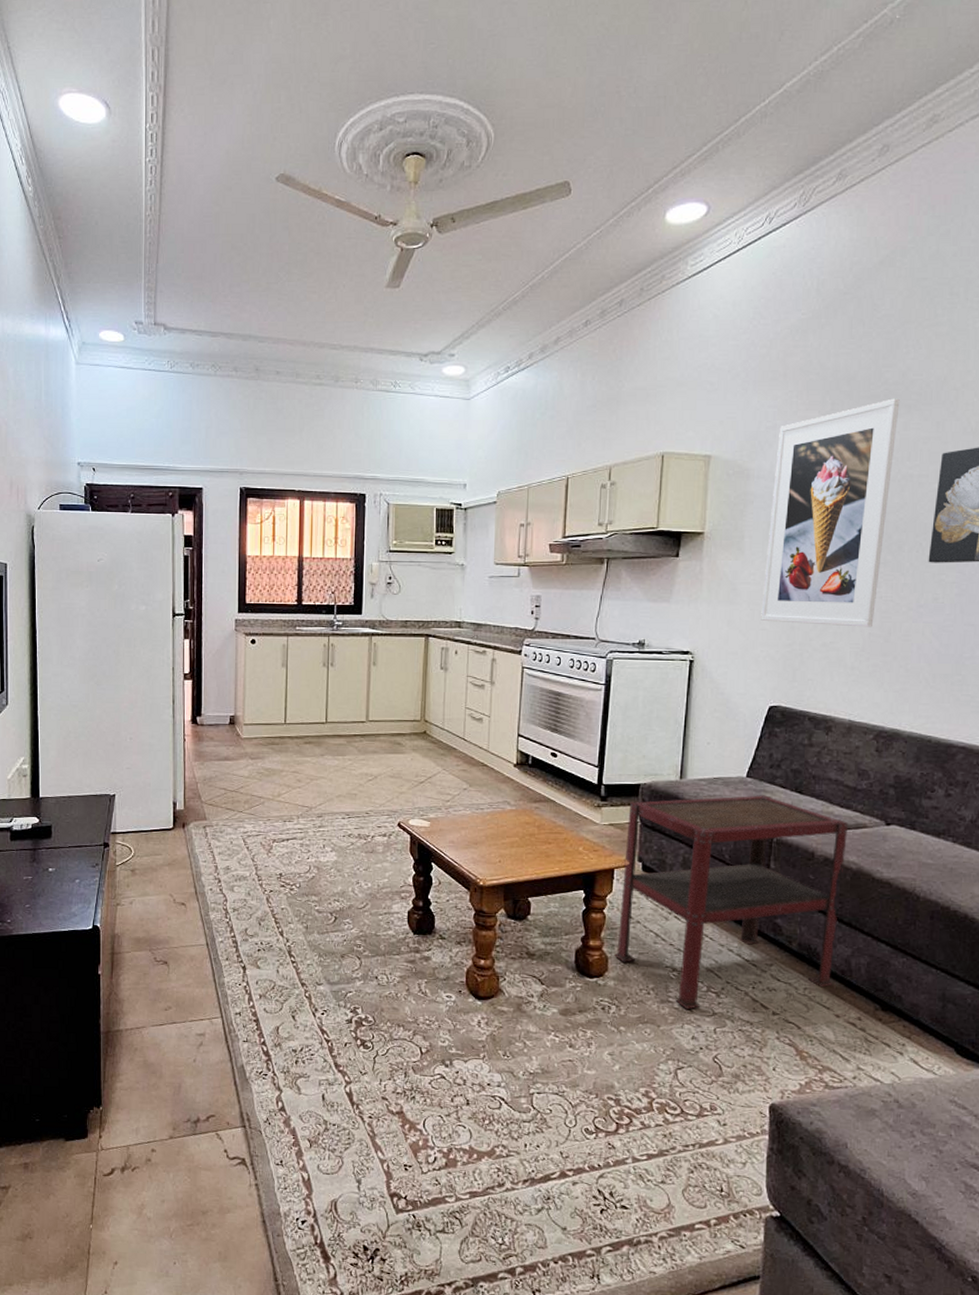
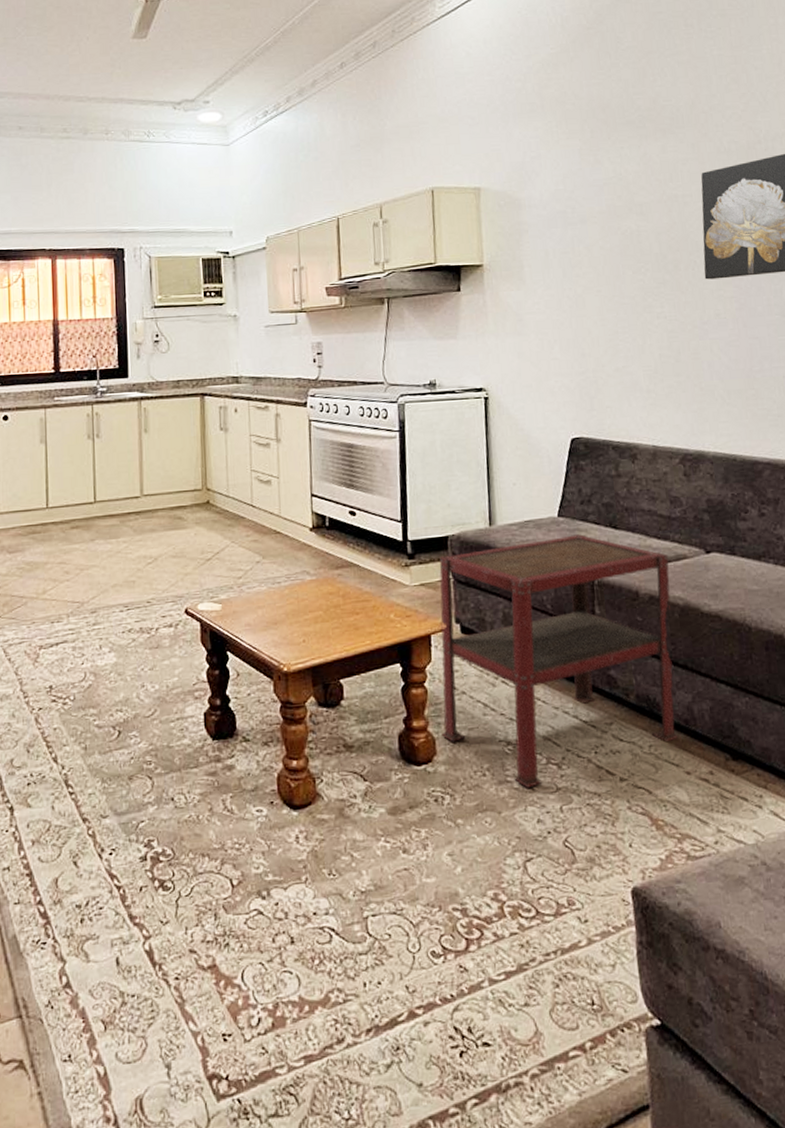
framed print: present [761,398,900,627] -> none [544,123,662,351]

